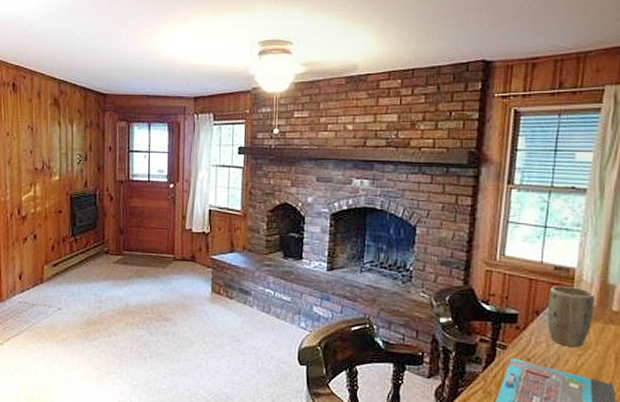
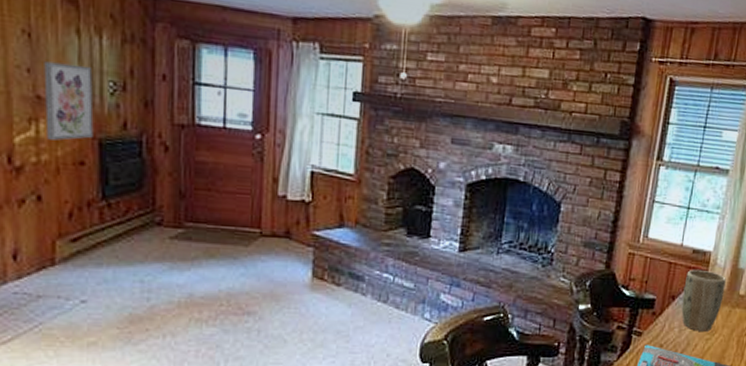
wall art: none [39,145,68,197] -> present [44,61,94,141]

